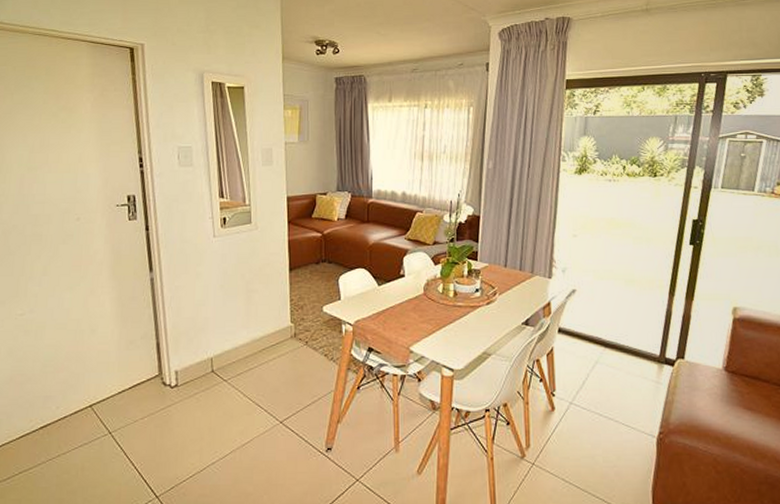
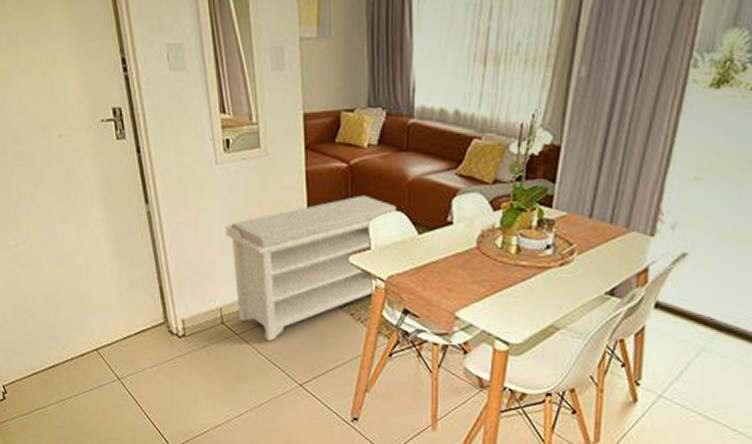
bench: none [219,257,363,385] -> present [225,195,400,342]

